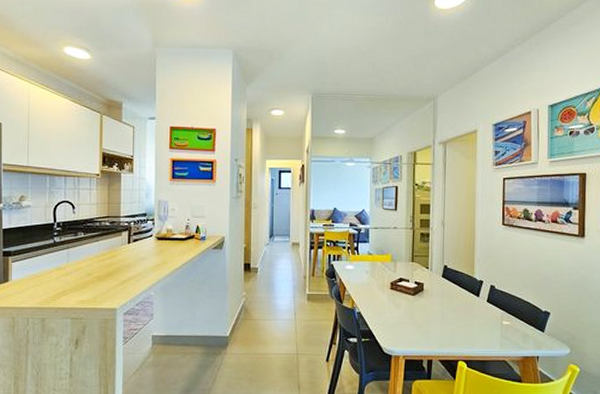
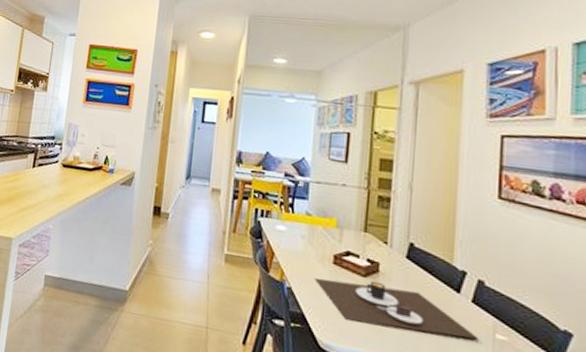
place setting: none [378,297,492,330] -> present [315,278,478,341]

